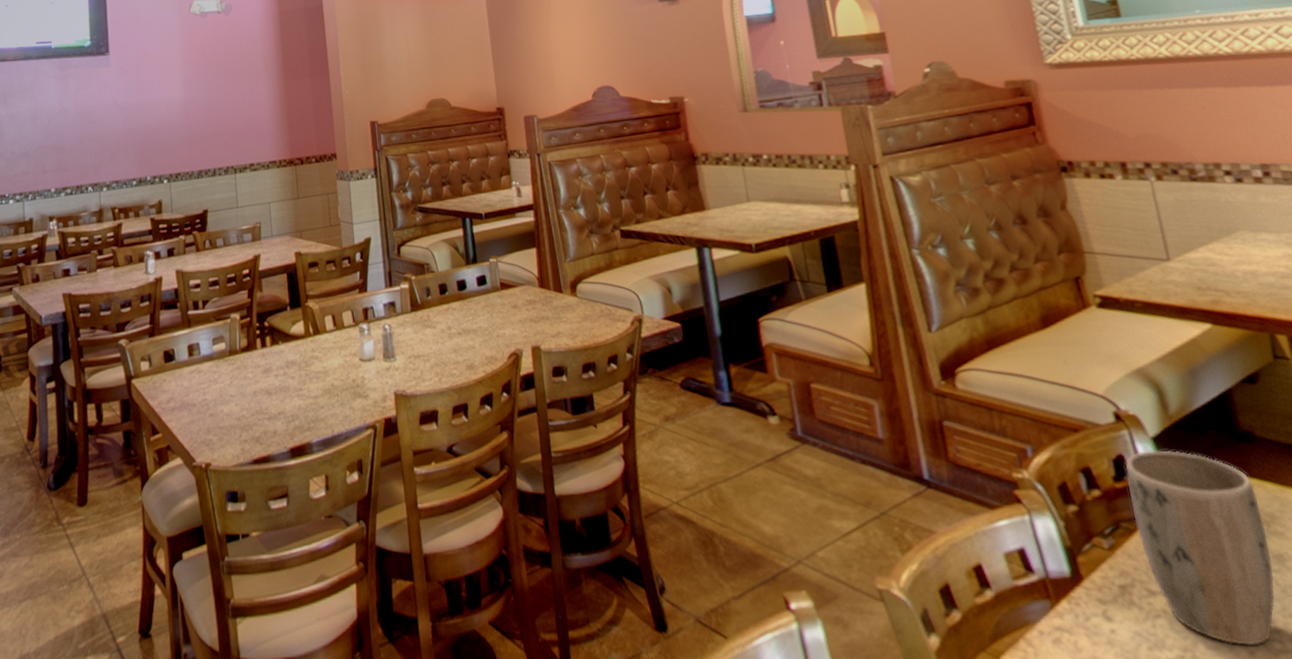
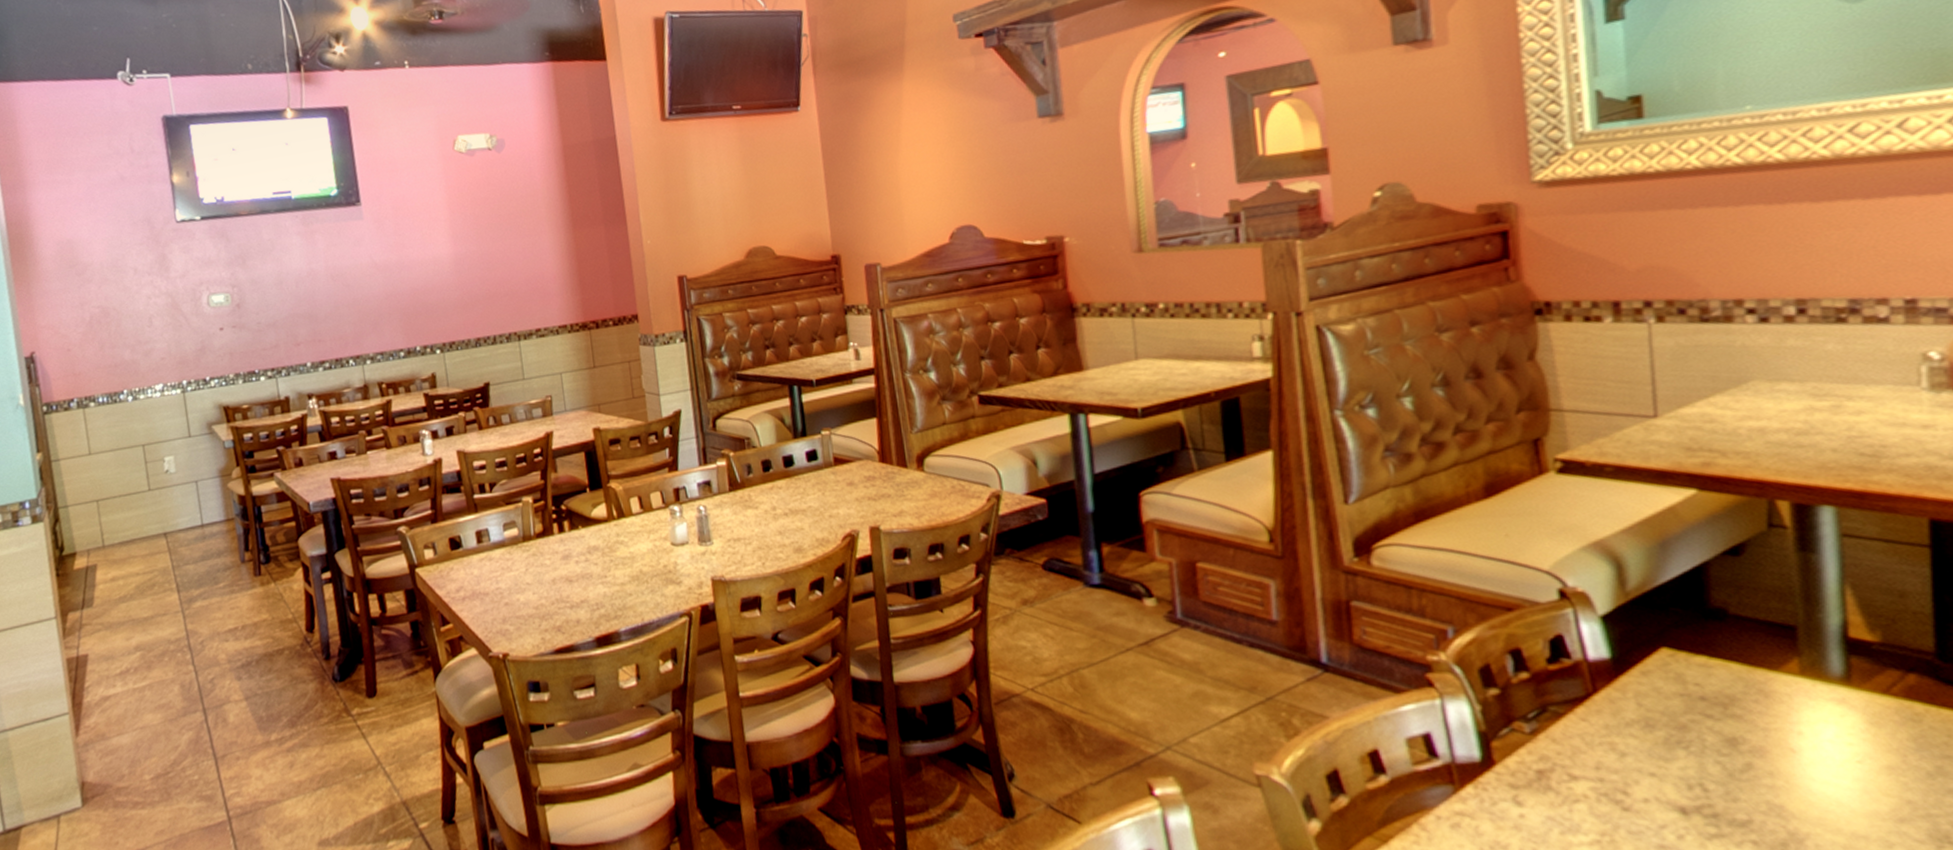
plant pot: present [1125,450,1276,647] -> none [1562,629,1723,831]

